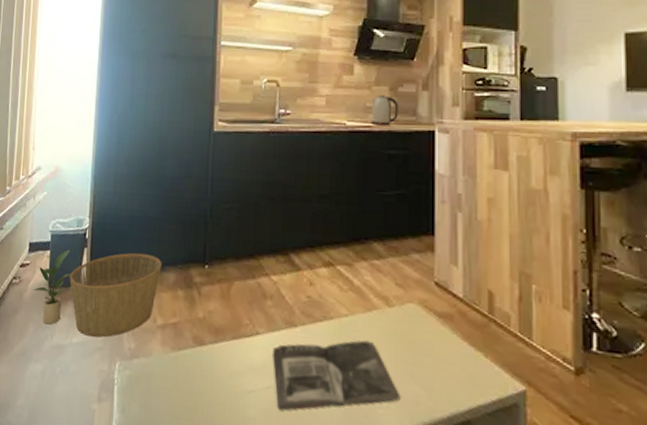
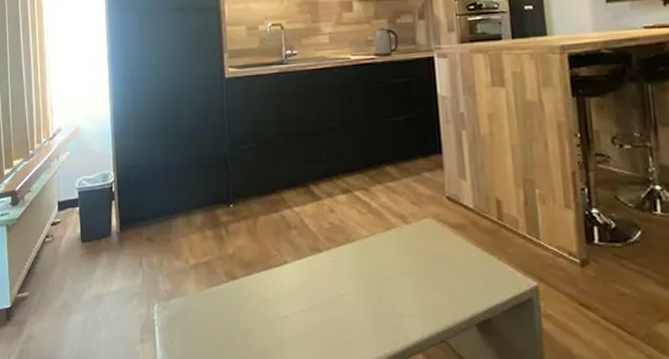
potted plant: present [32,249,71,325] -> none [65,203,102,277]
basket: present [70,253,162,338] -> none [101,200,189,283]
magazine: present [273,340,401,410] -> none [302,257,425,330]

